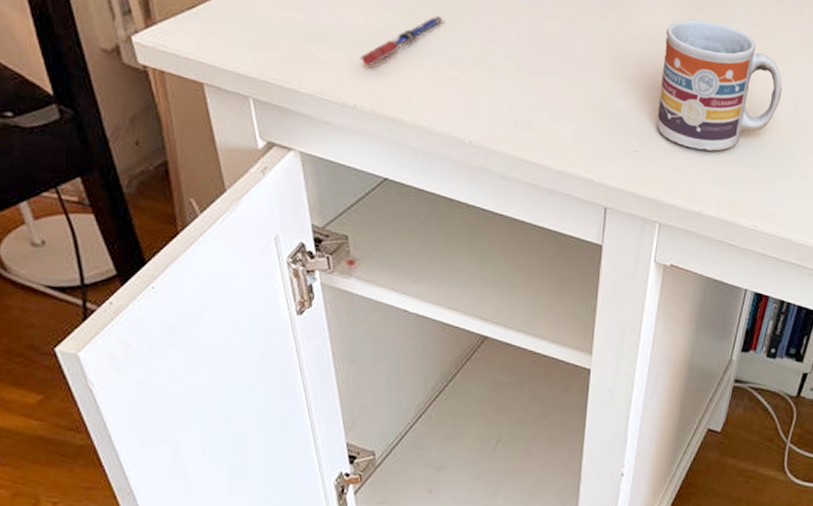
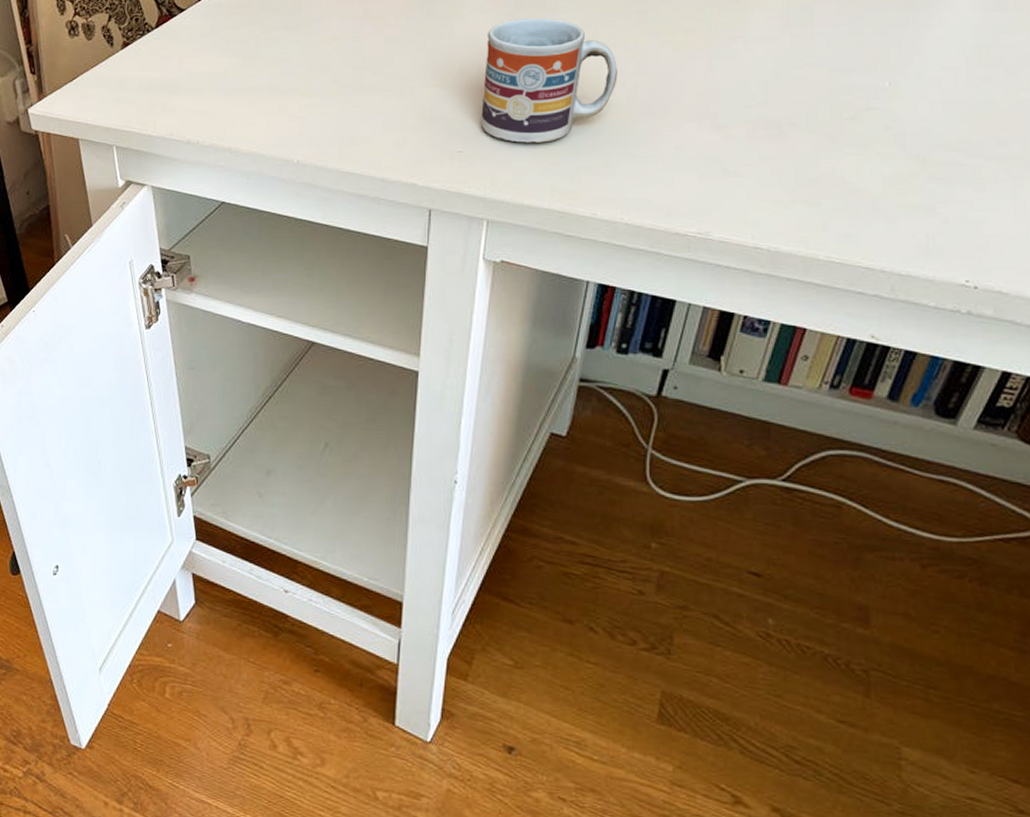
pen: present [359,16,445,66] -> none [202,55,276,106]

